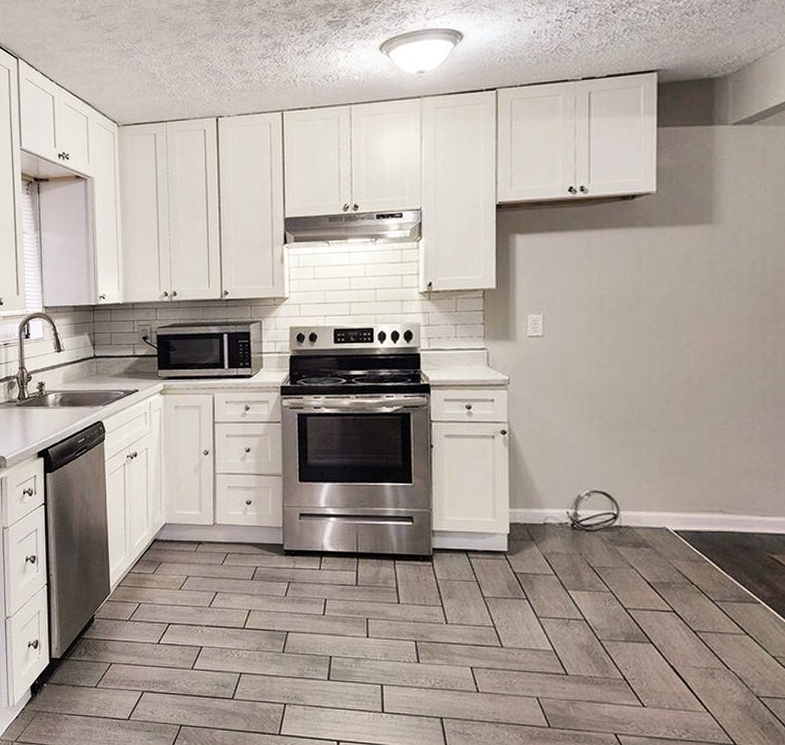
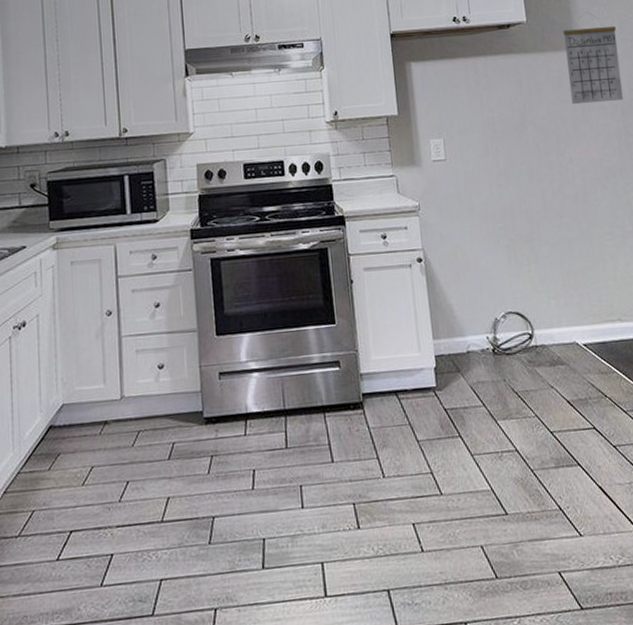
calendar: none [699,181,770,285] -> present [563,12,623,105]

